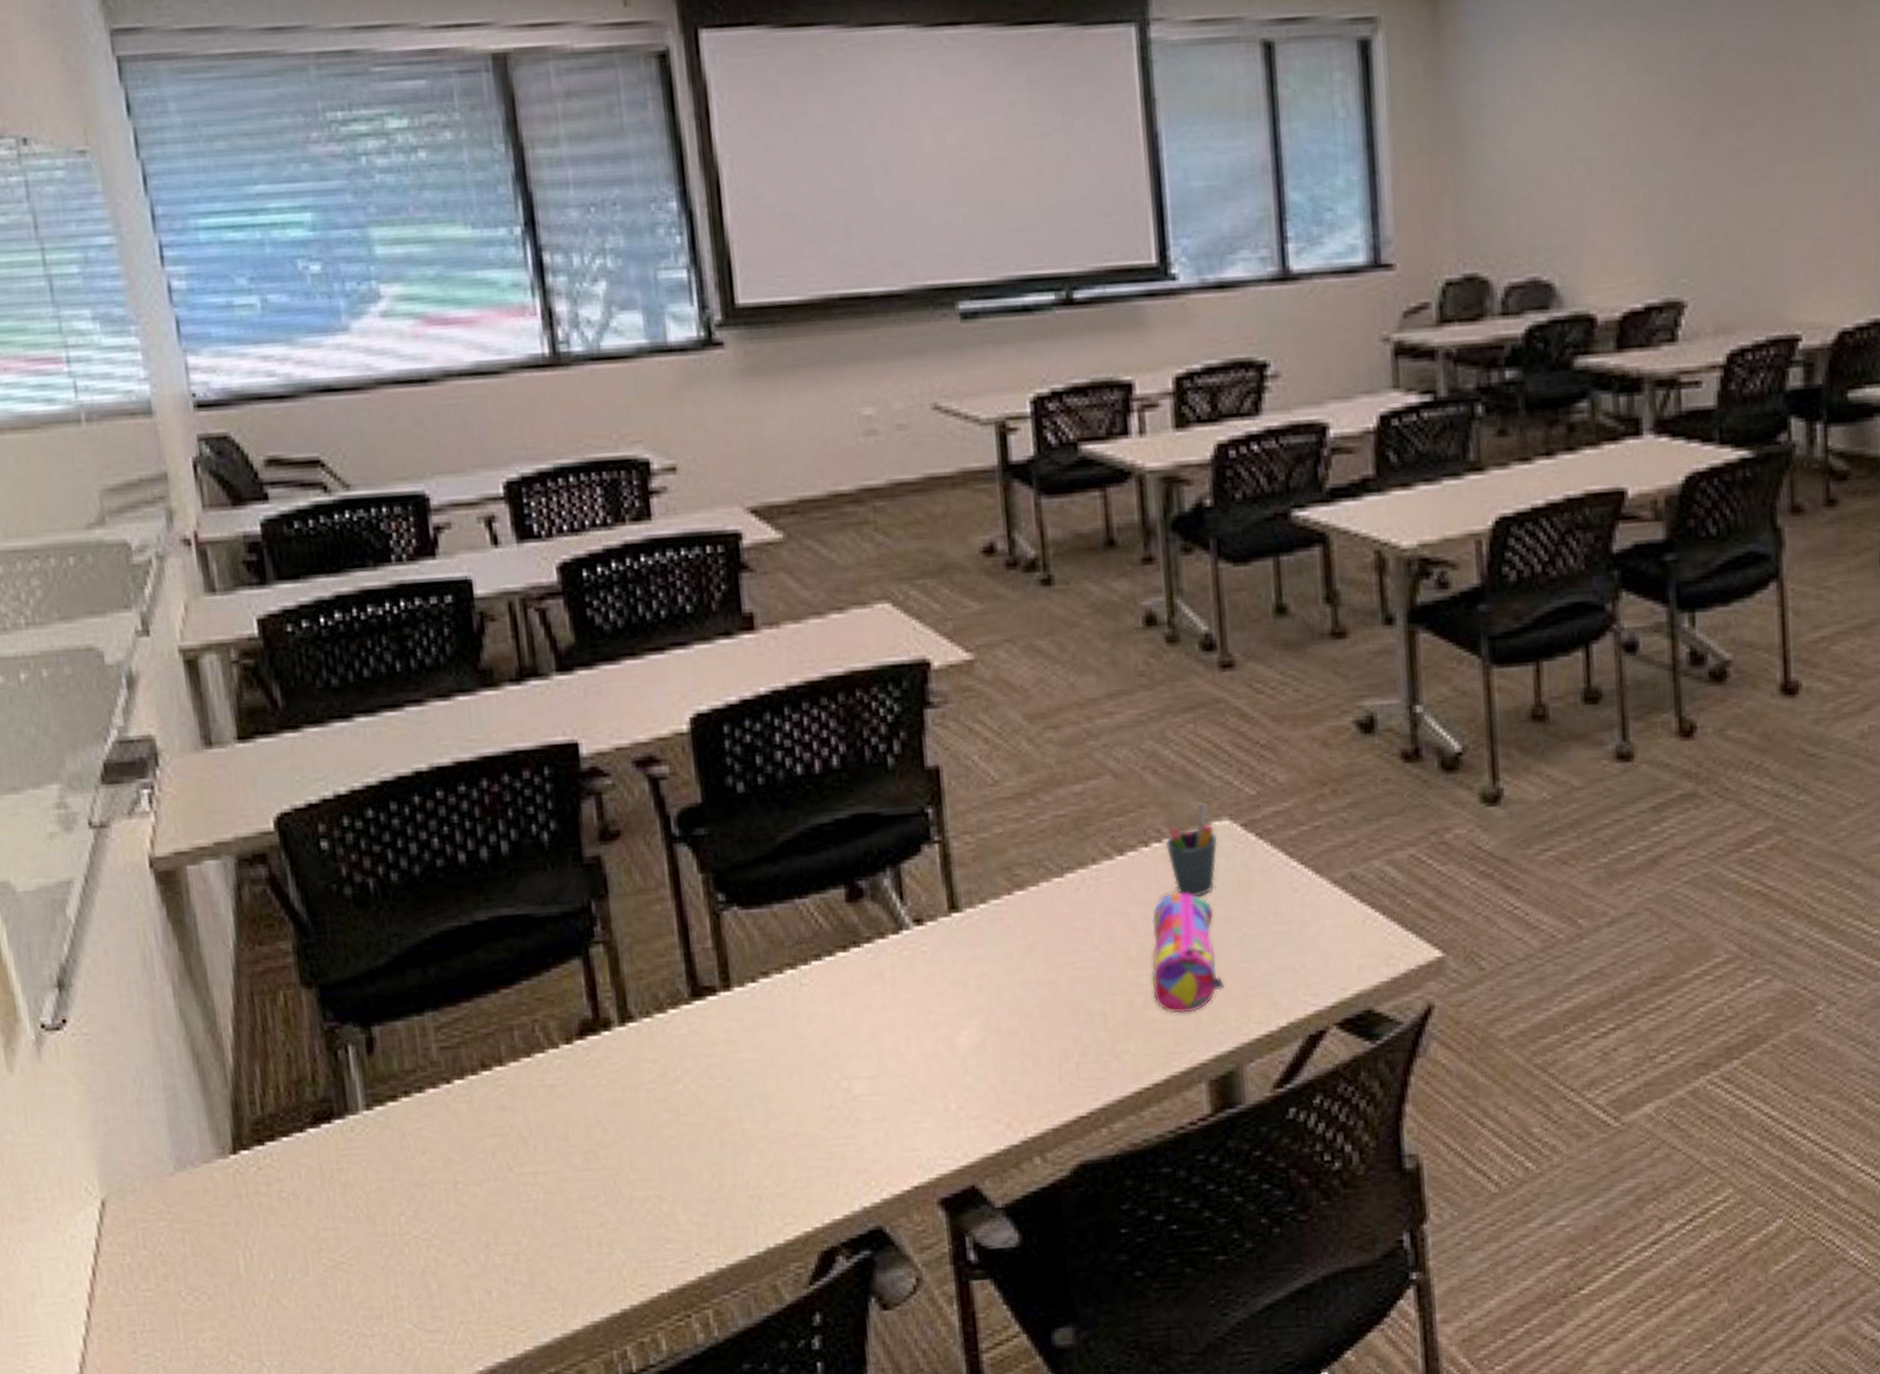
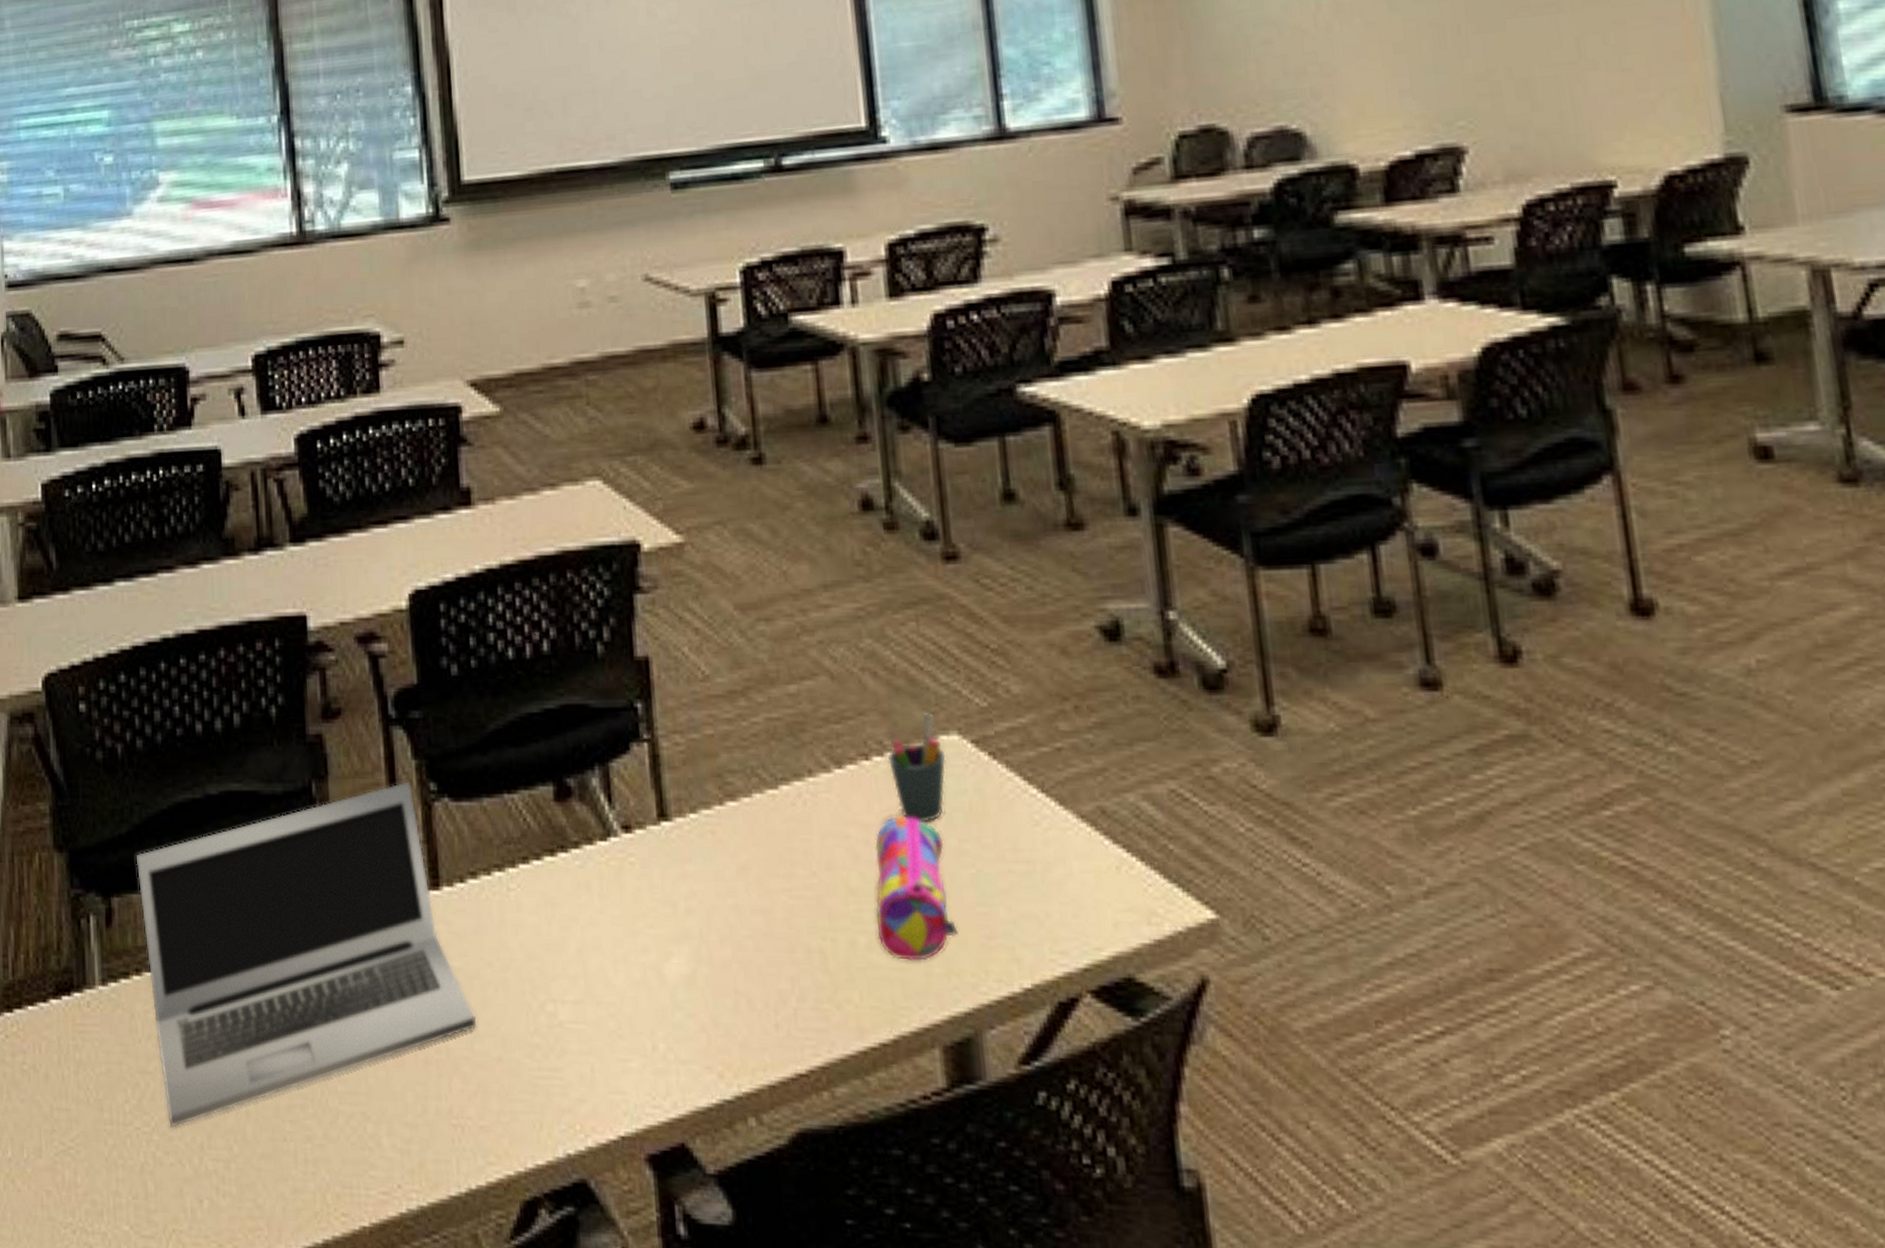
laptop: none [397,894,771,1232] -> present [136,781,477,1128]

